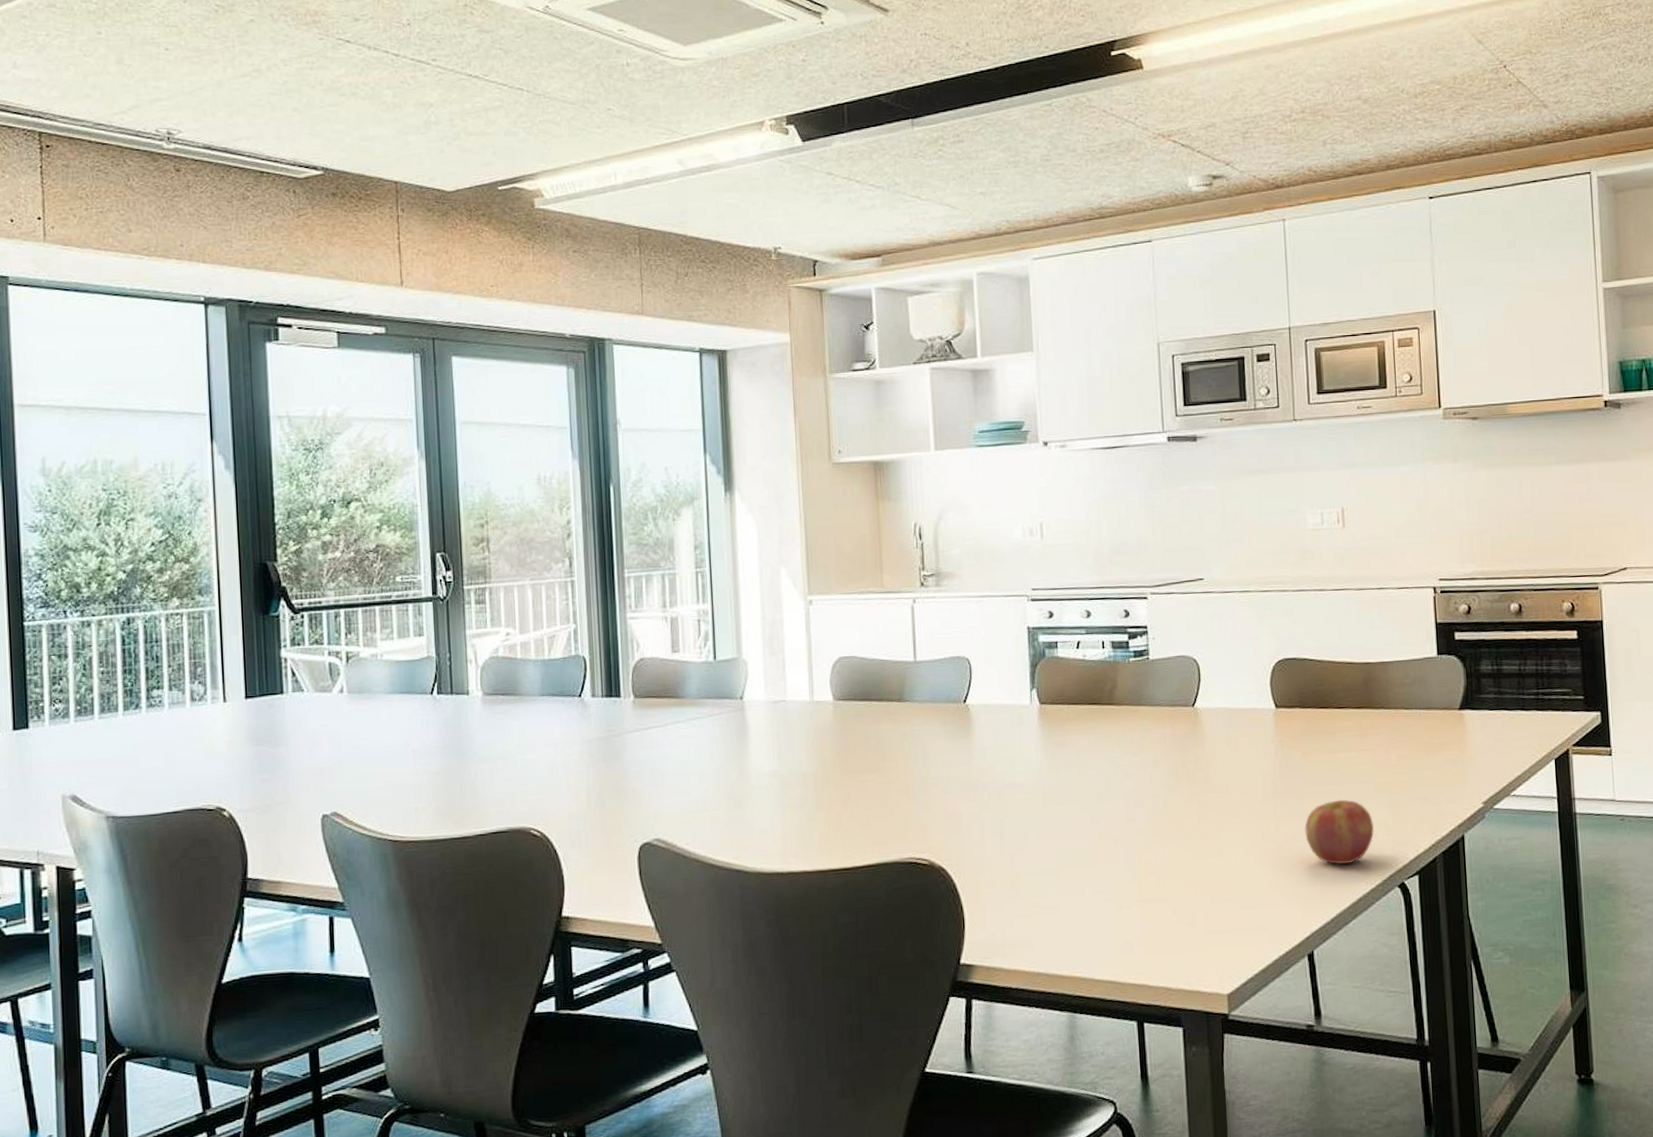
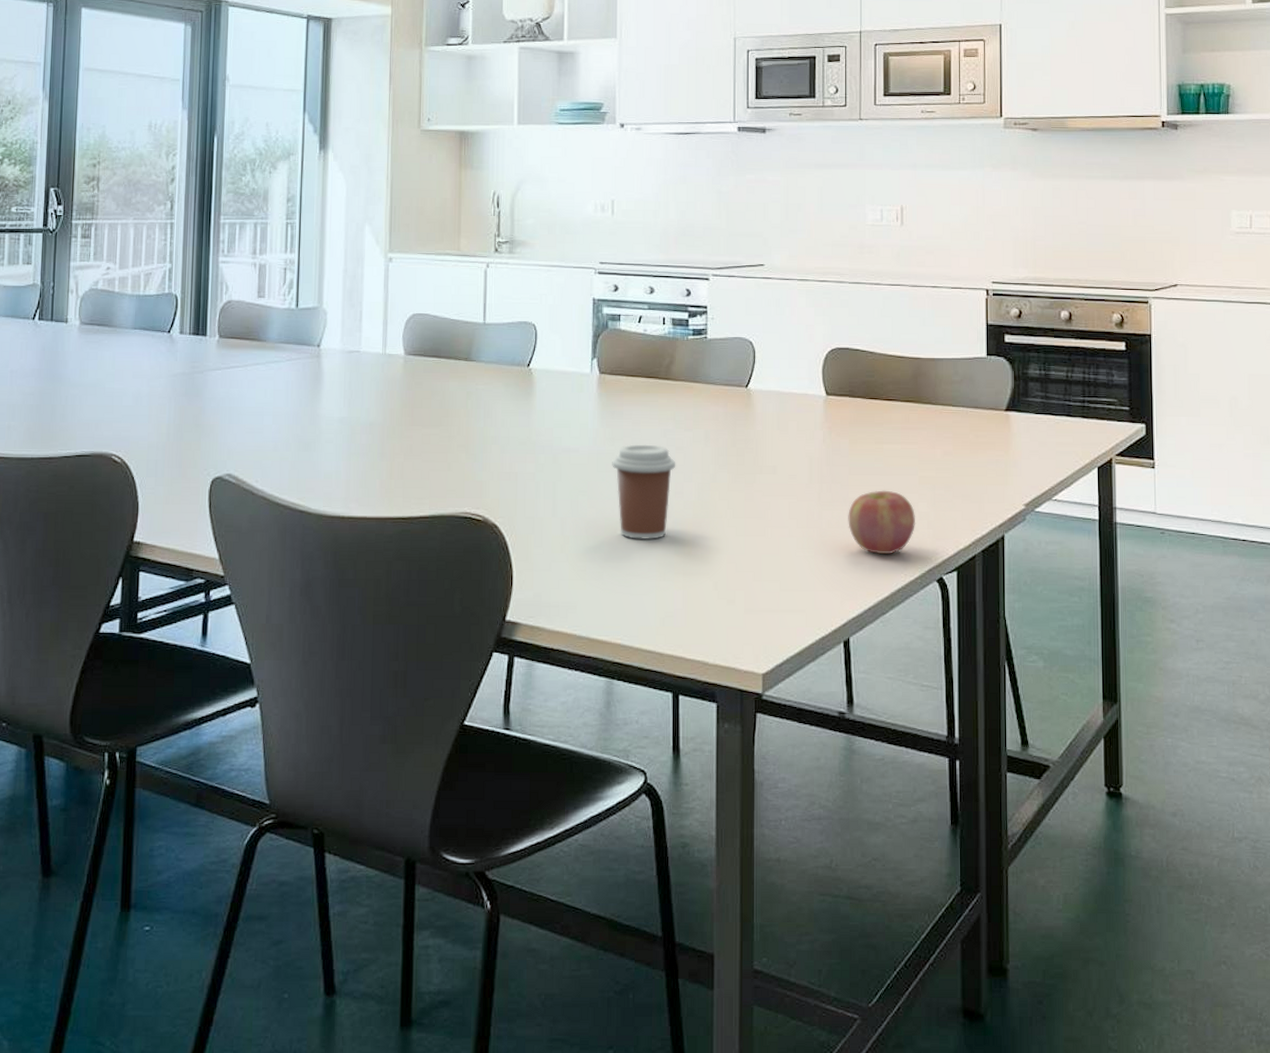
coffee cup: none [1059,773,1126,870] -> present [612,444,676,539]

